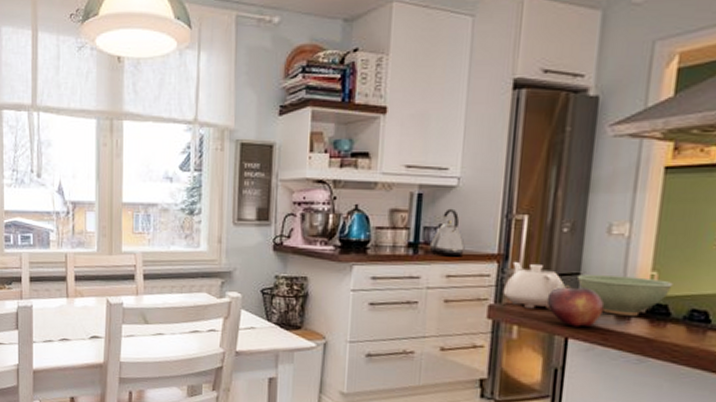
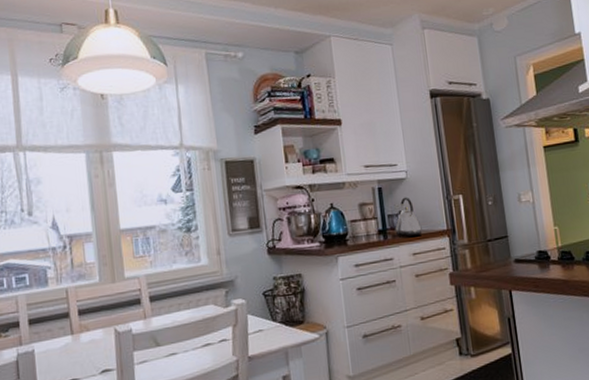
teapot: present [503,261,566,310] -> none [457,232,501,272]
fruit: present [546,285,603,328] -> none [489,247,530,281]
bowl: present [576,274,673,316] -> none [506,232,570,266]

